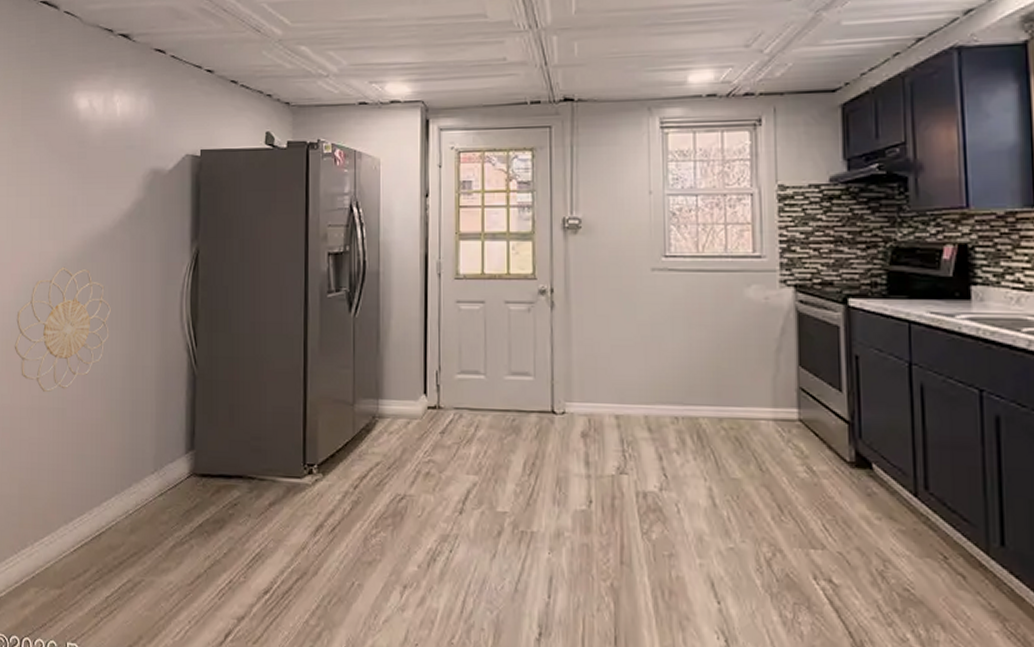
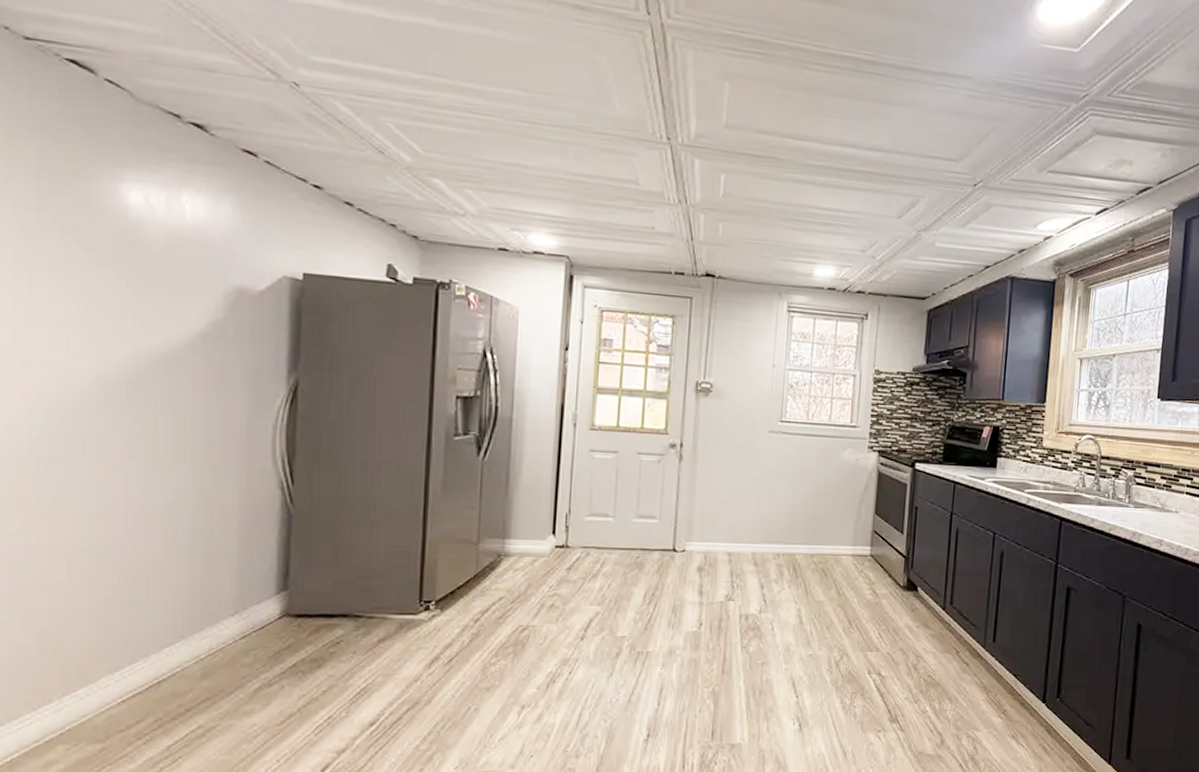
decorative wall piece: present [14,267,112,393] -> none [28,388,178,531]

